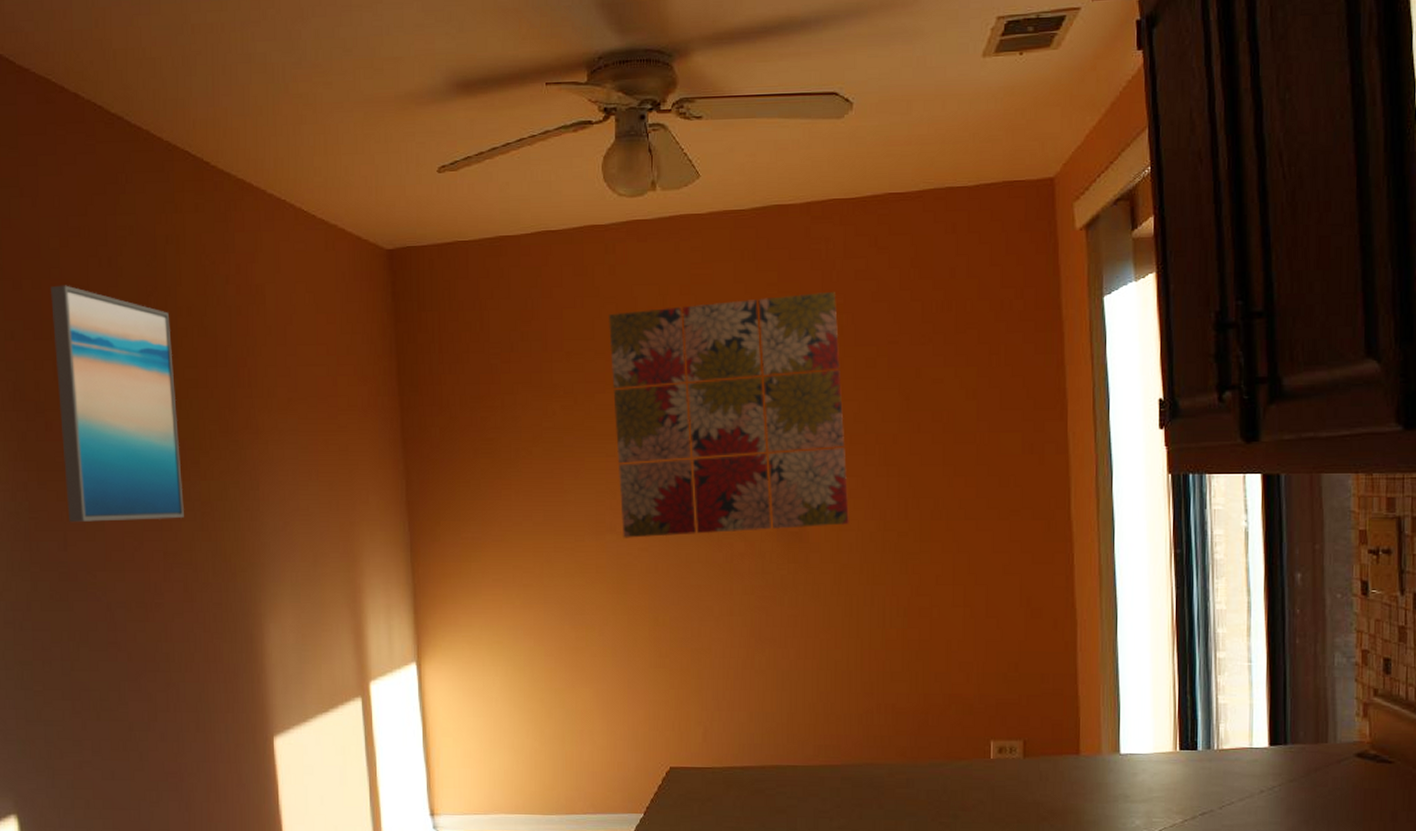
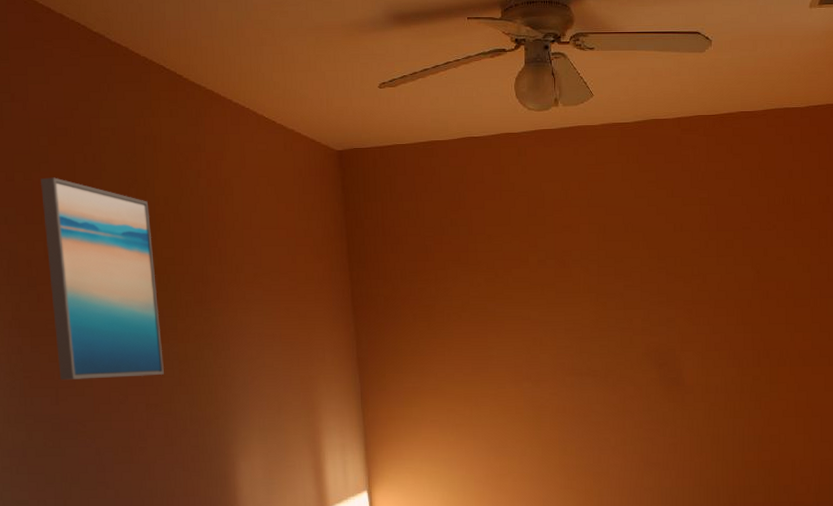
wall art: present [608,291,850,538] -> none [521,188,716,385]

